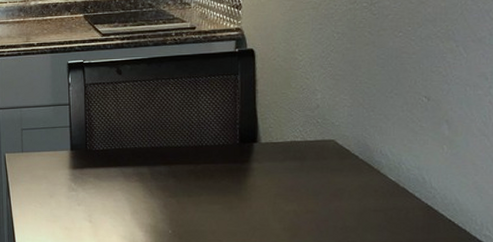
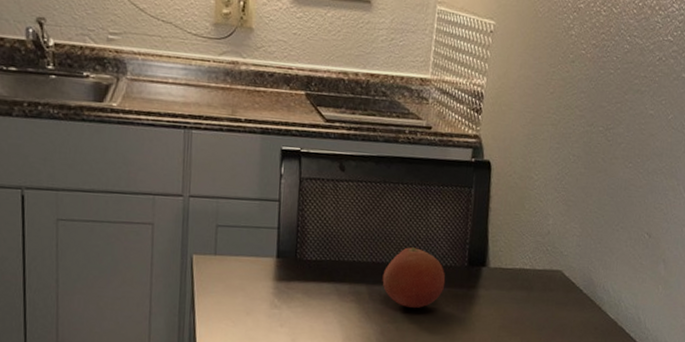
fruit: none [161,132,220,184] -> present [382,247,446,309]

